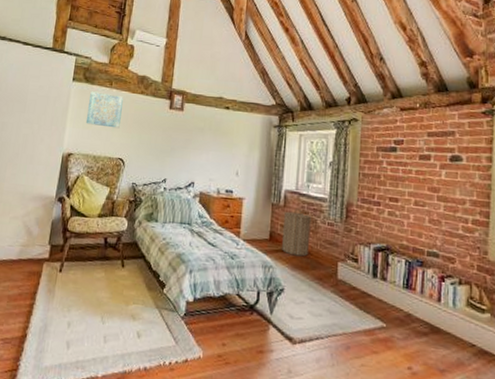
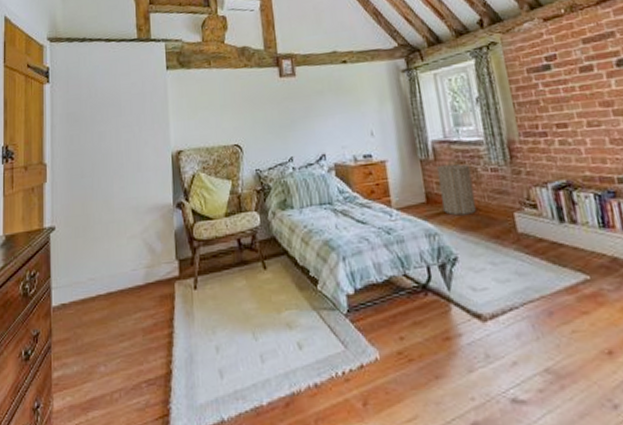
wall art: present [85,91,123,129] -> none [188,74,229,114]

